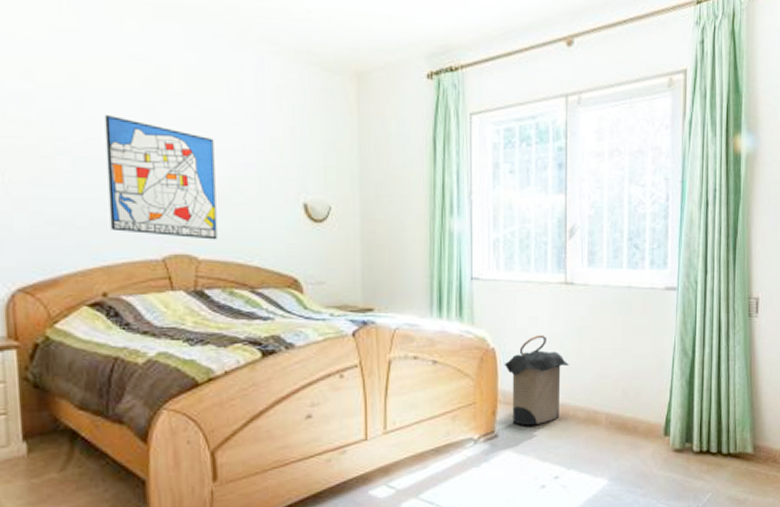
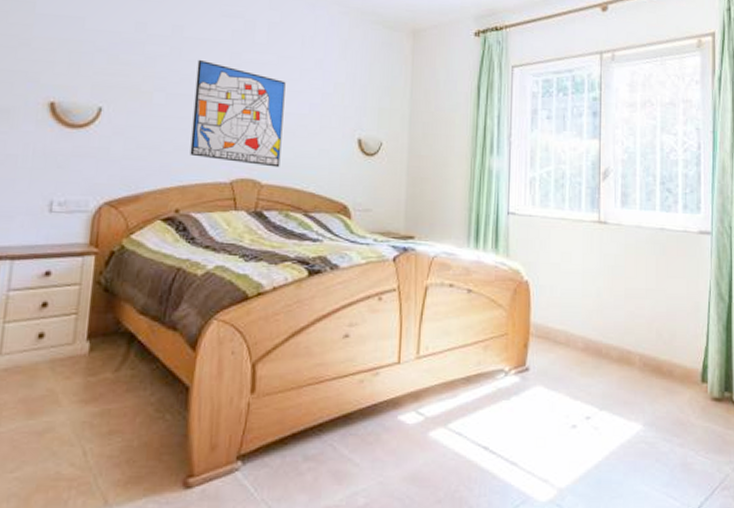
laundry hamper: present [504,335,569,426] -> none [537,270,602,362]

